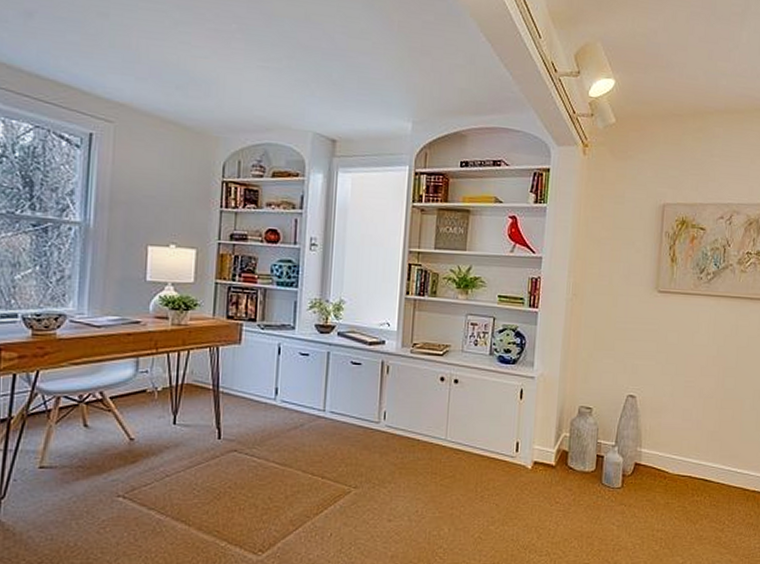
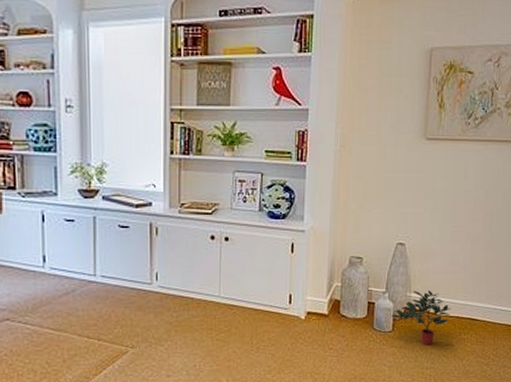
potted plant: none [620,446,684,505] -> present [391,290,451,345]

